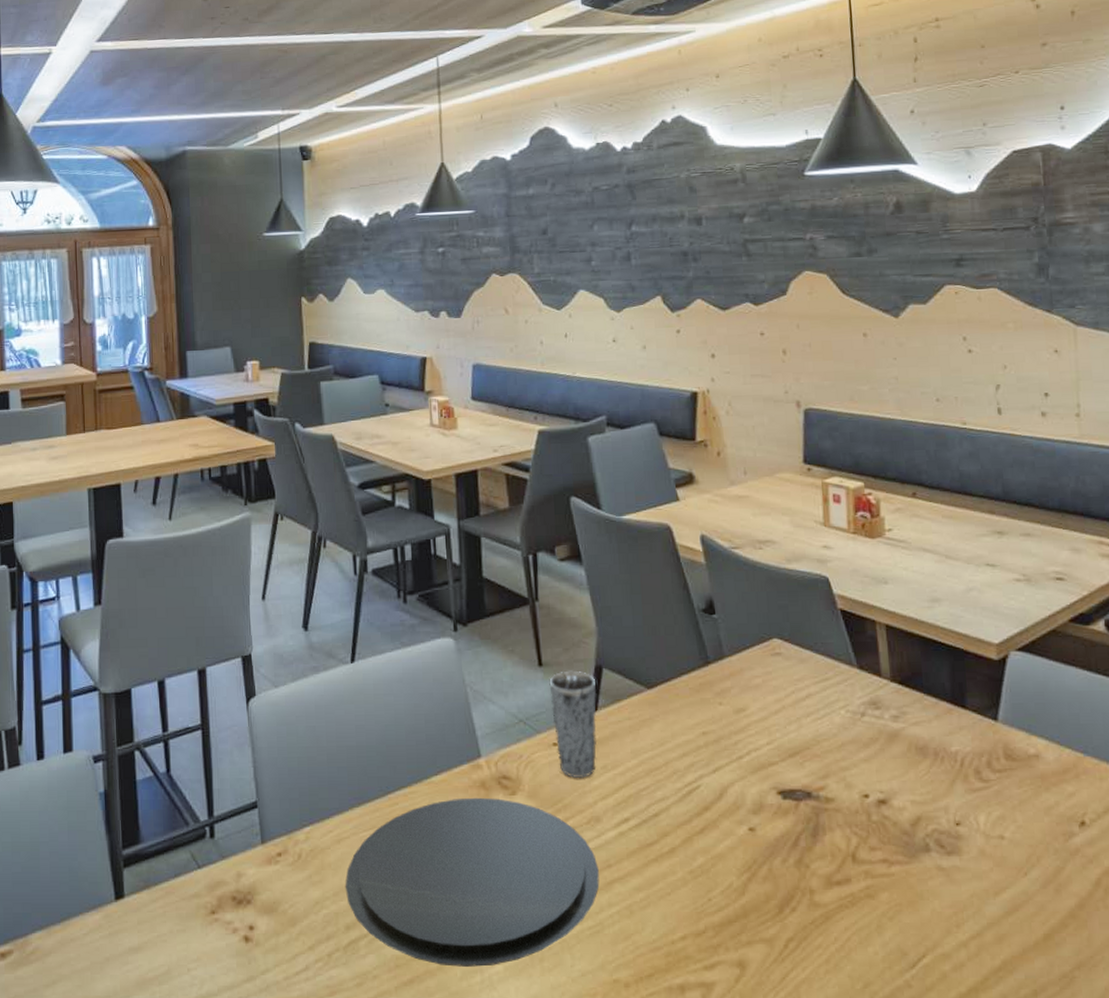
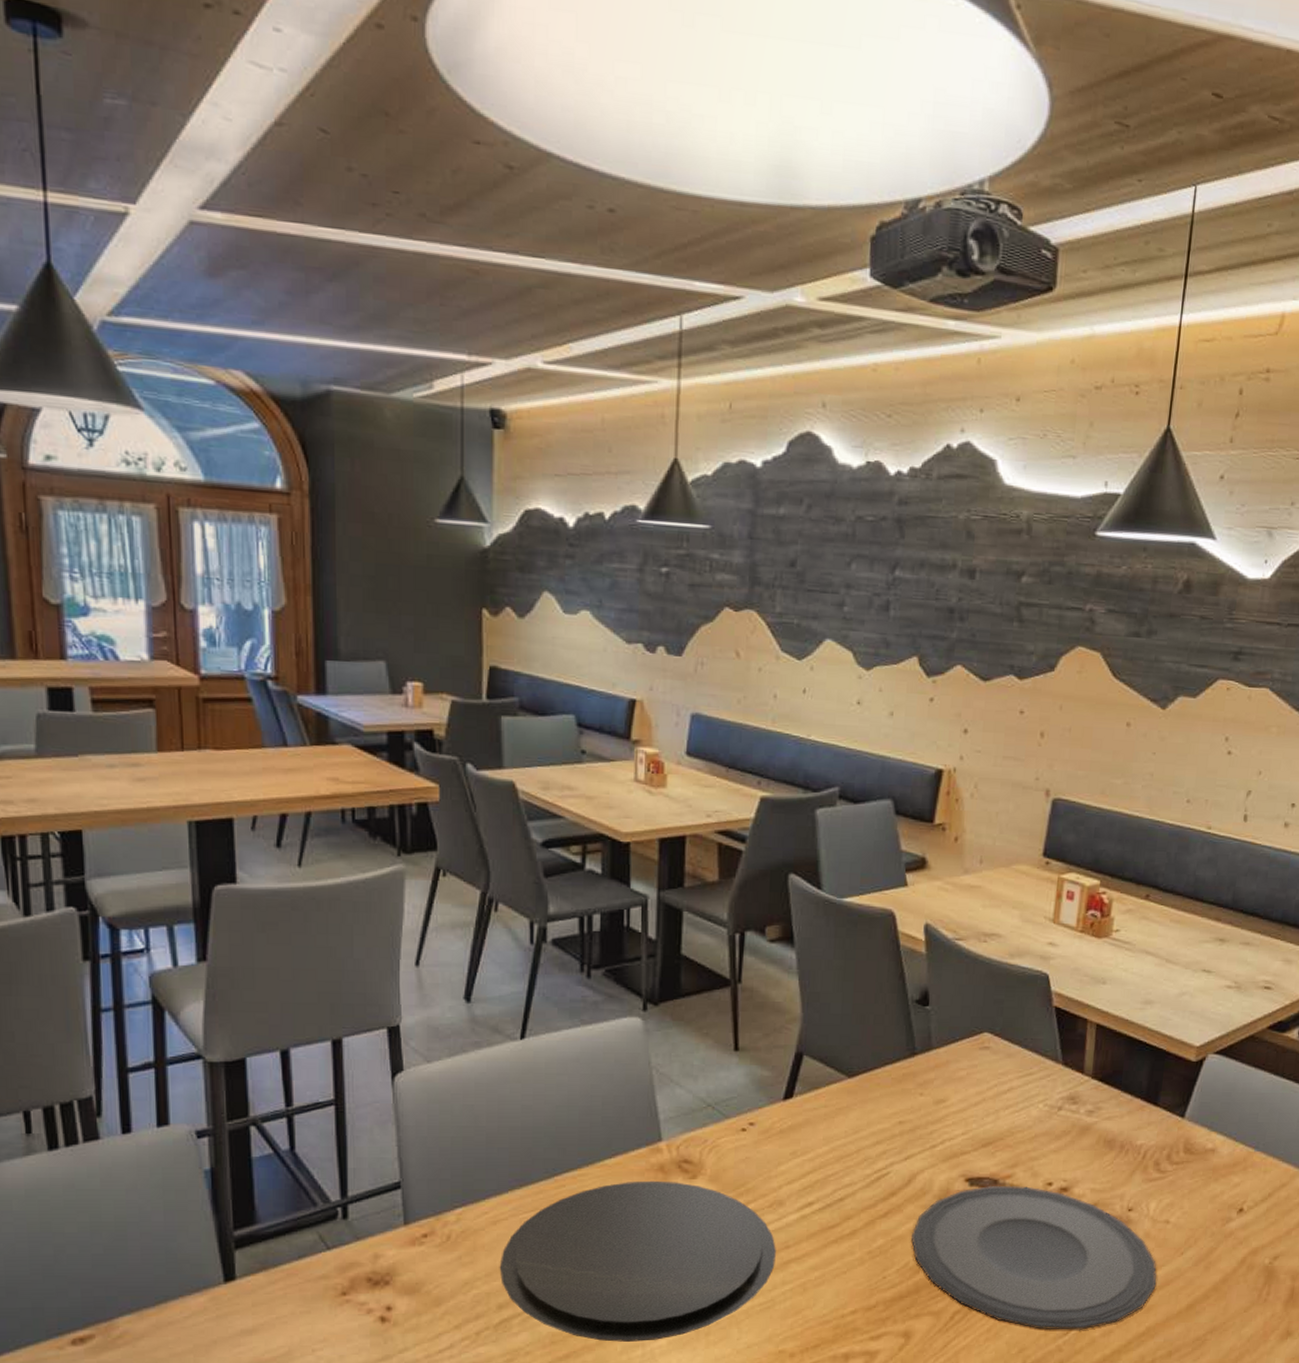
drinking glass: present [549,670,597,779] -> none [743,1056,795,1164]
plate: none [731,797,1004,963] -> present [911,1185,1157,1330]

